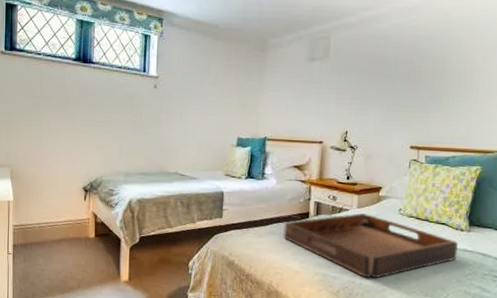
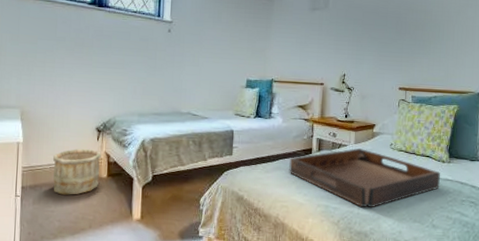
wooden bucket: none [42,208,89,254] -> present [53,149,101,195]

